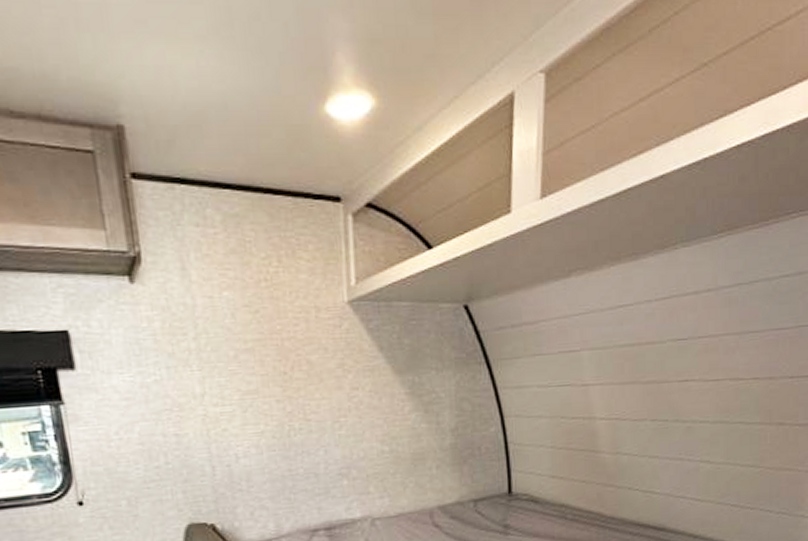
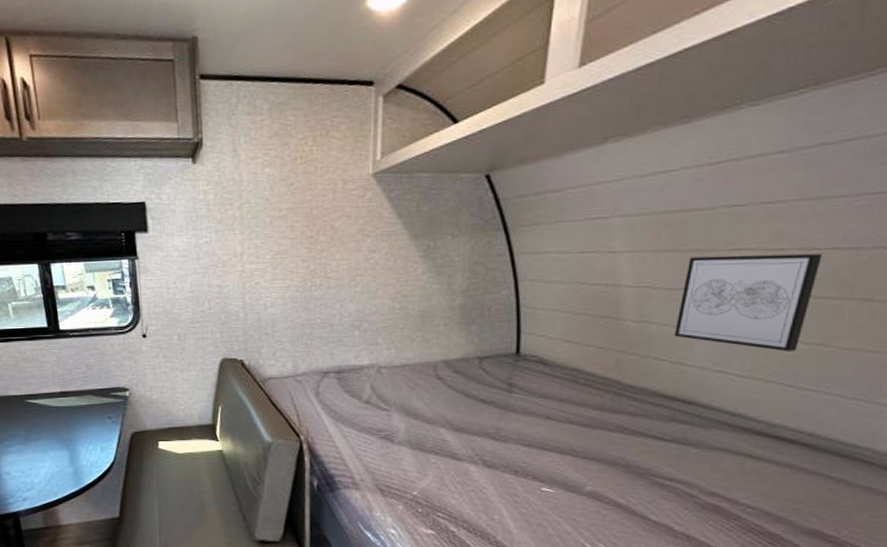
wall art: none [643,383,747,474] -> present [674,253,823,351]

